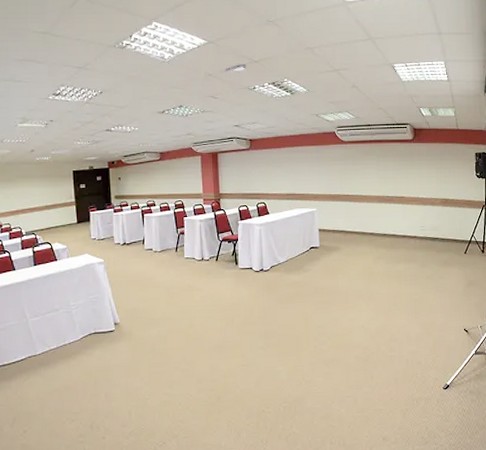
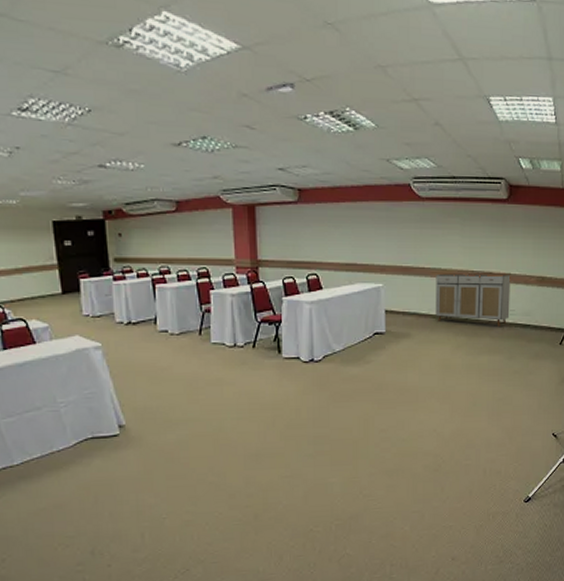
sideboard: none [358,197,421,240] -> present [435,273,511,326]

